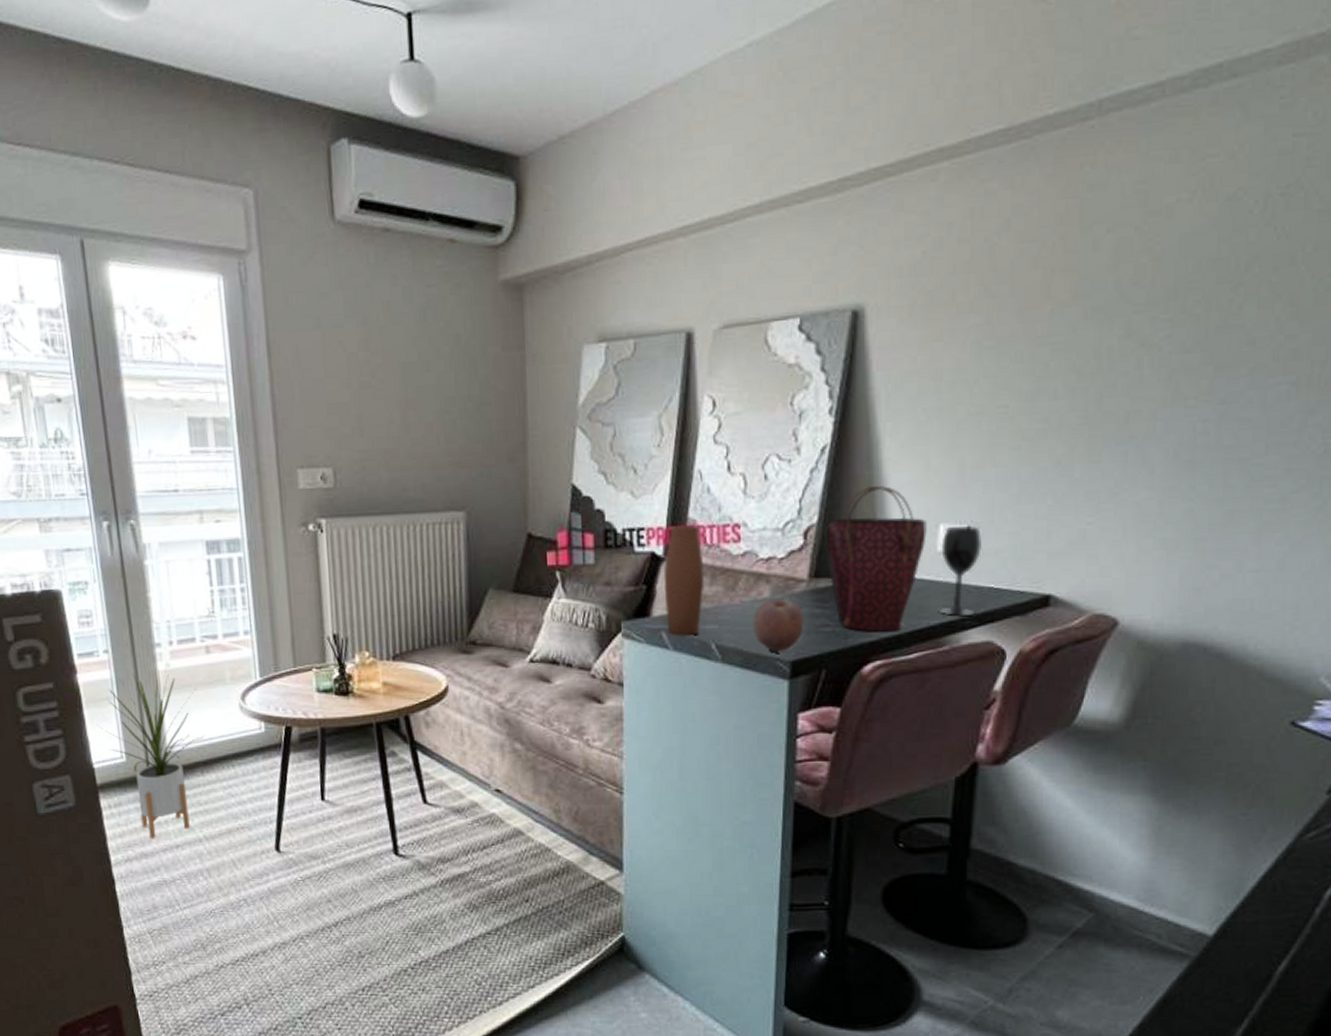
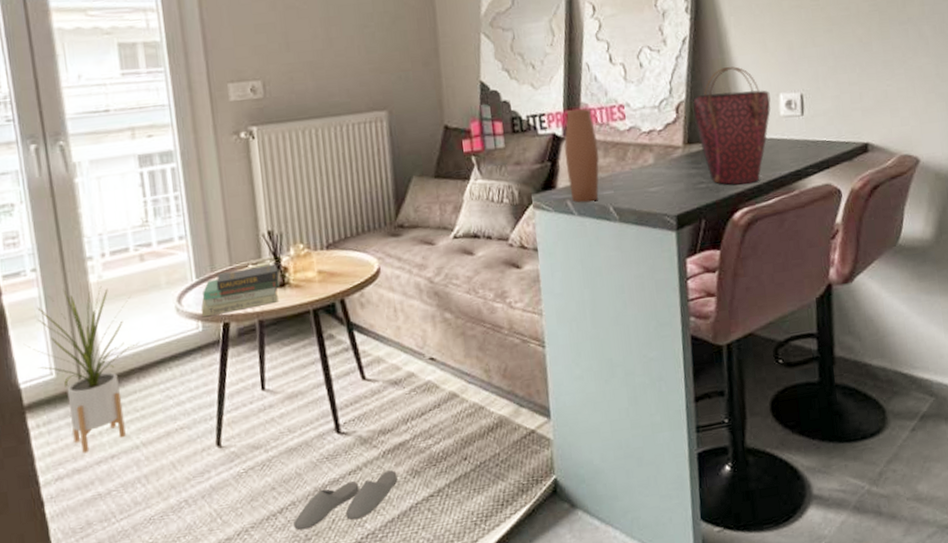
books: none [264,670,345,718] -> present [201,263,281,318]
slippers: none [347,901,455,947] -> present [292,470,398,531]
fruit: present [753,598,804,652] -> none [642,163,684,209]
wine glass: present [939,526,982,616] -> none [782,93,814,166]

